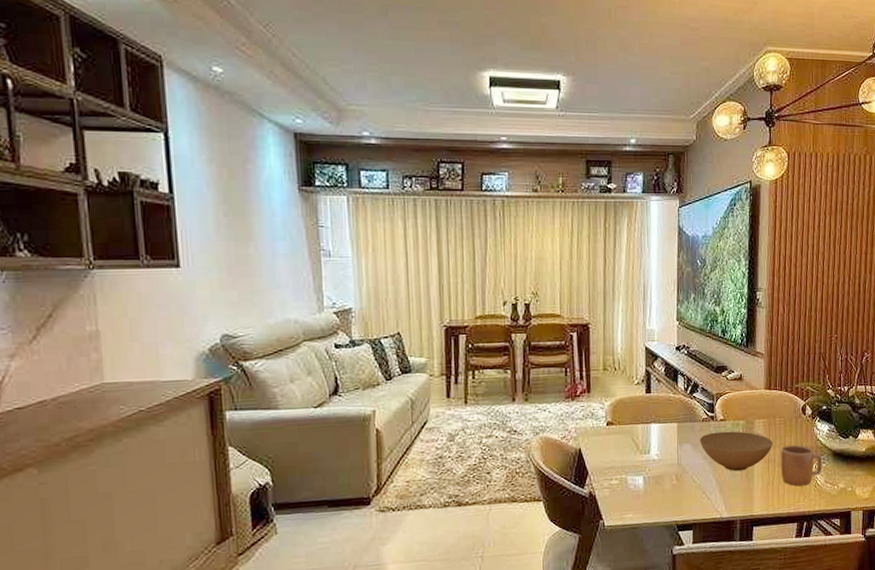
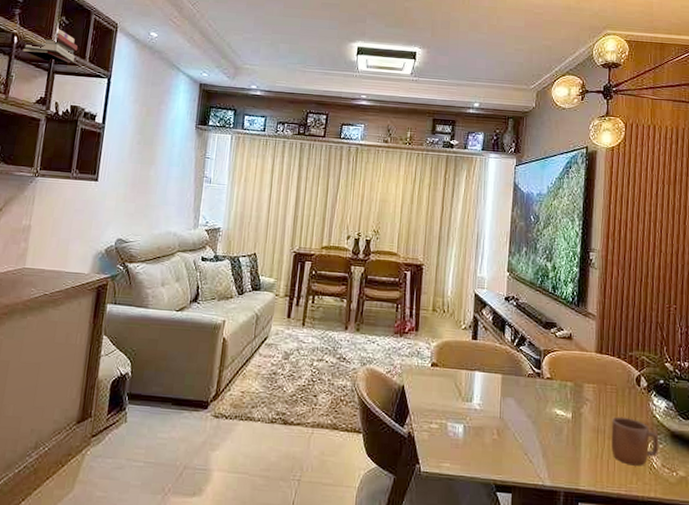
books: none [25,64,111,115] -> present [23,28,79,64]
bowl: present [699,431,774,472] -> none [523,390,604,437]

